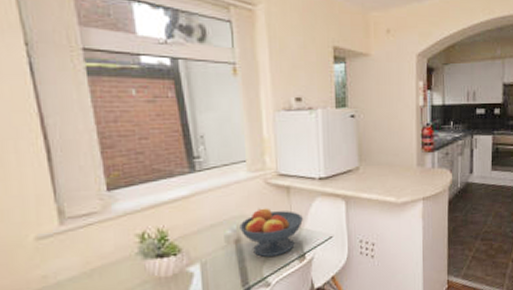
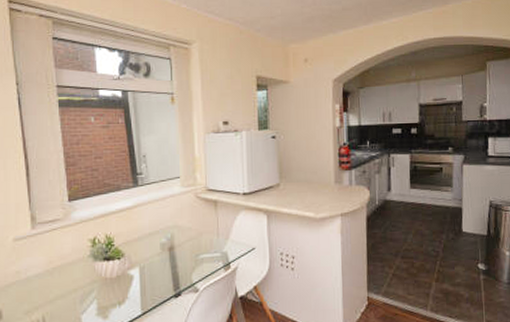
fruit bowl: present [239,208,304,257] -> none [173,219,230,264]

